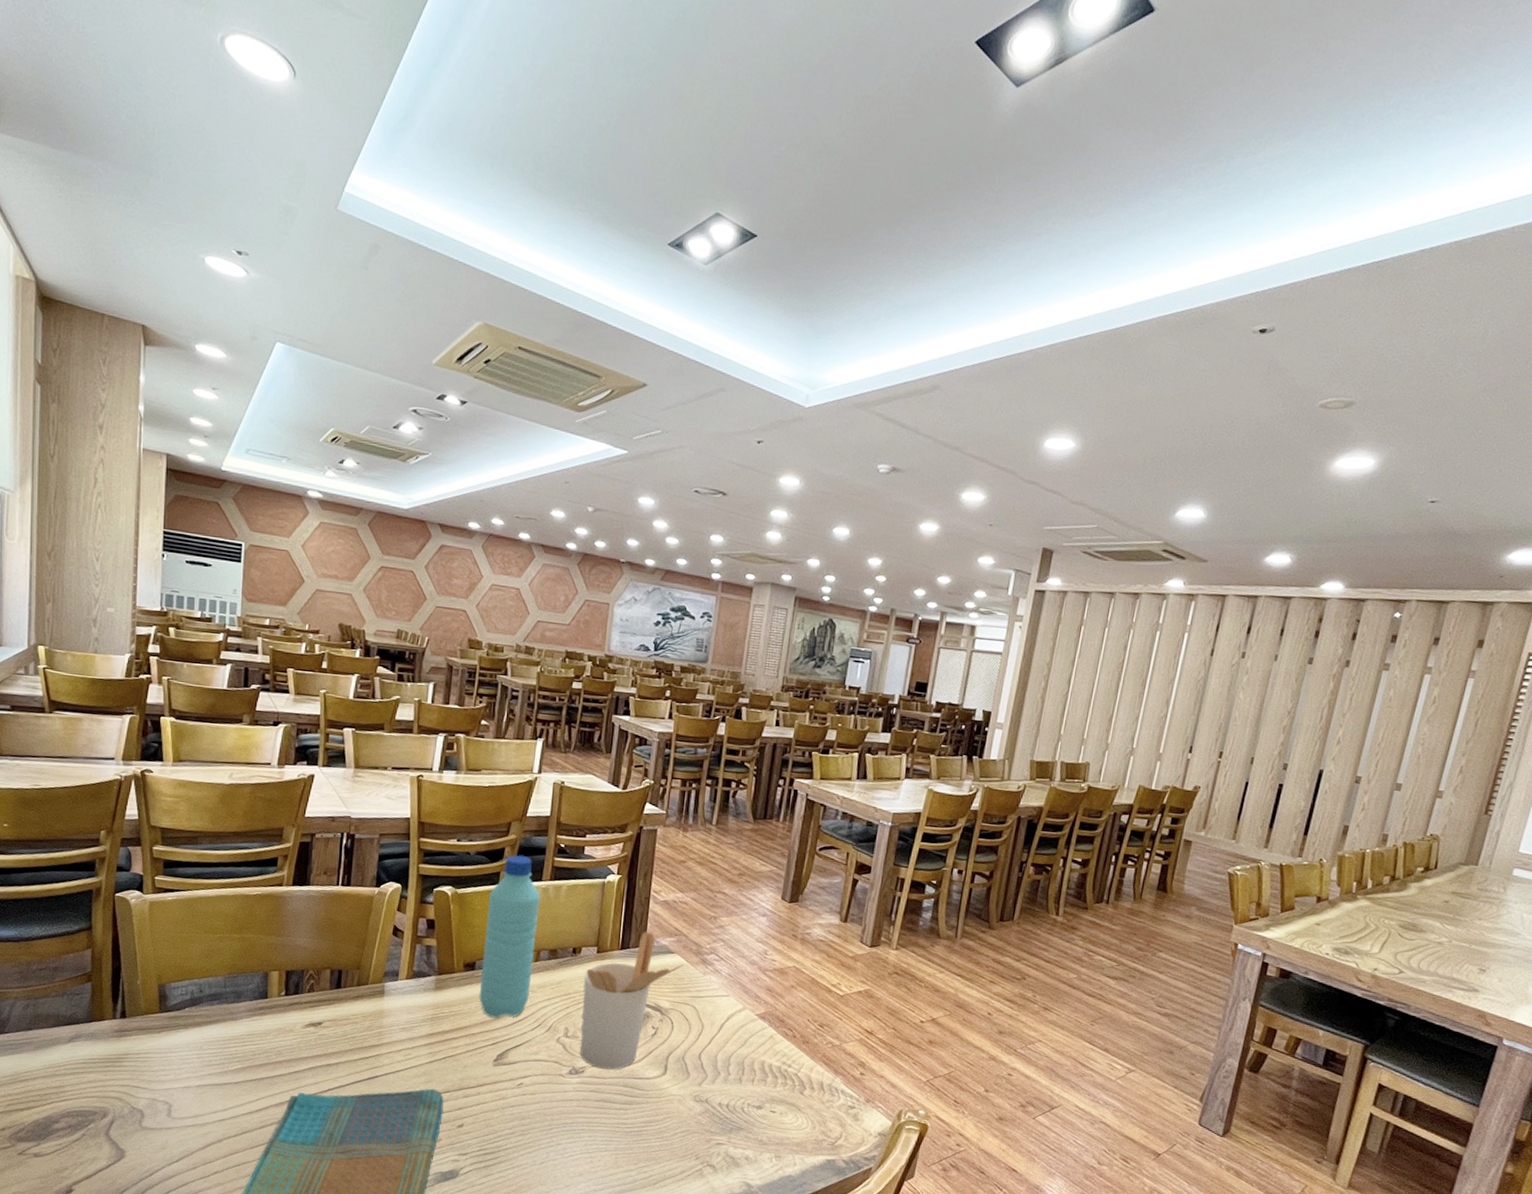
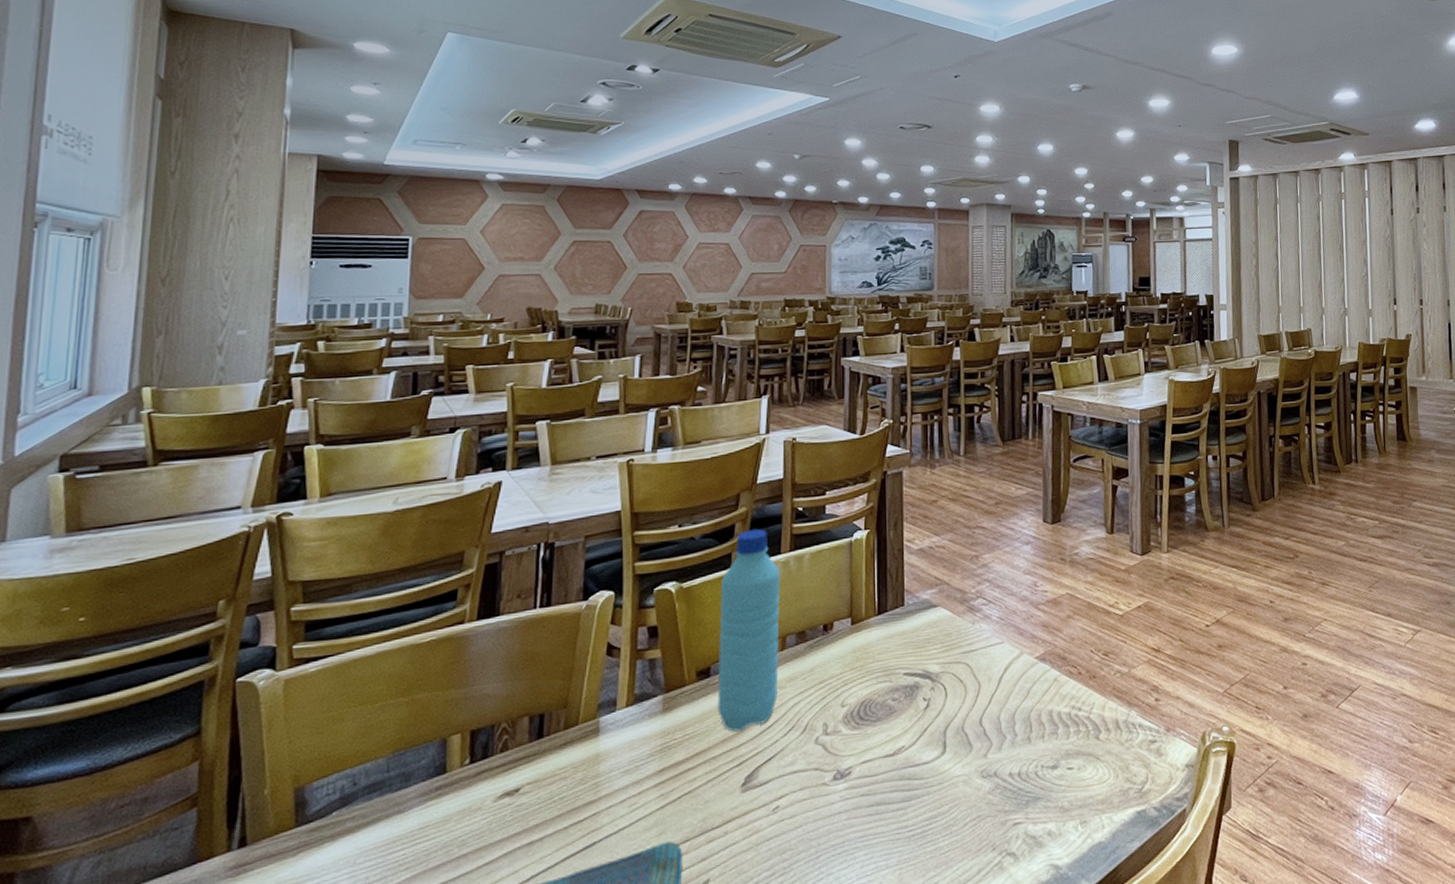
utensil holder: present [580,931,685,1070] -> none [840,587,950,765]

